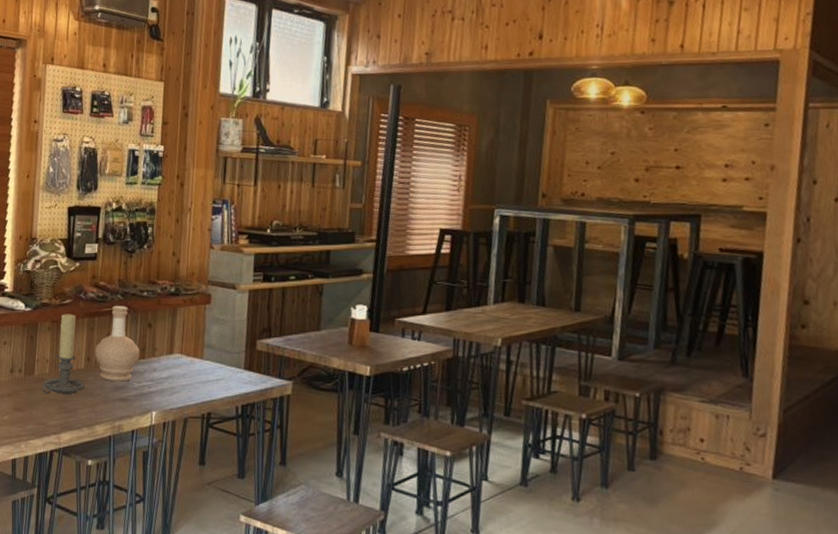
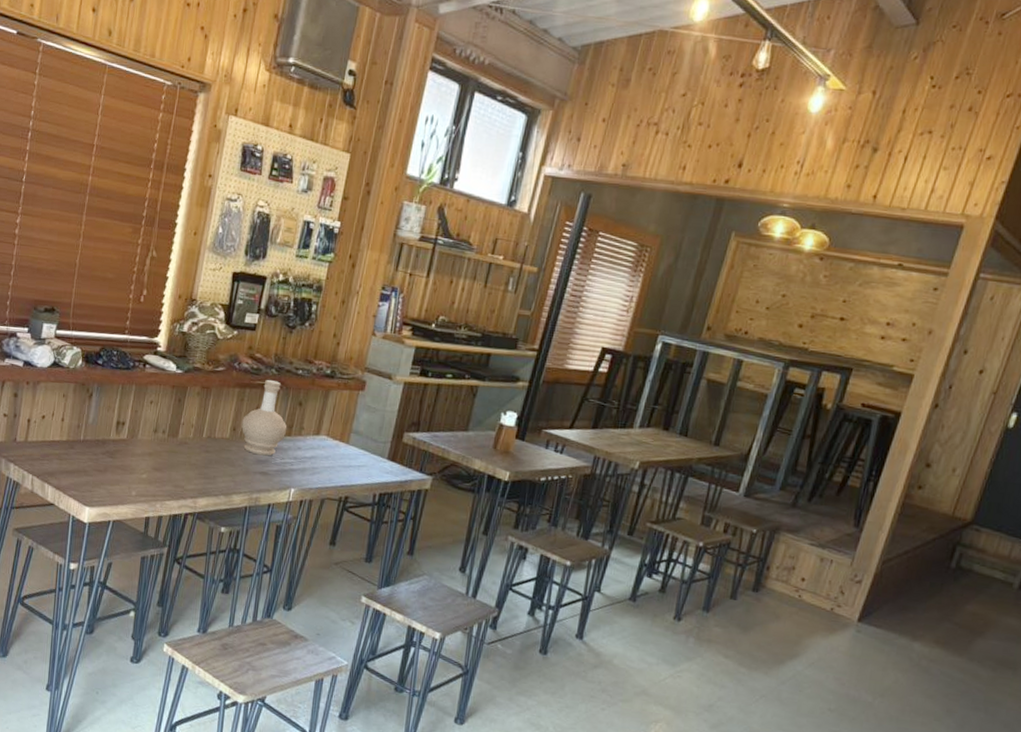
candle holder: present [42,314,86,394] -> none [184,381,228,461]

